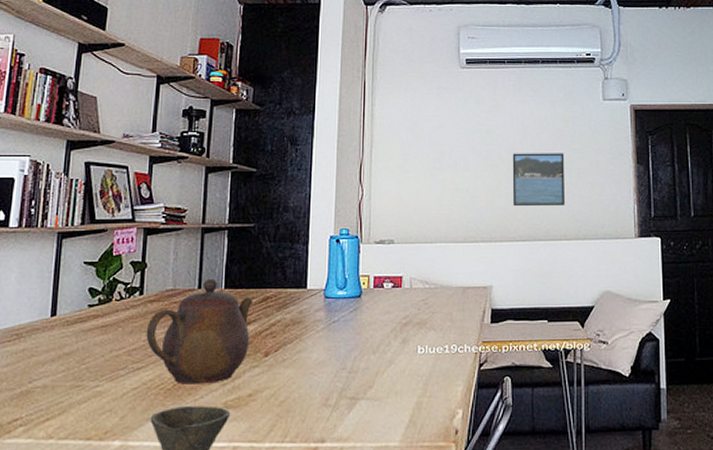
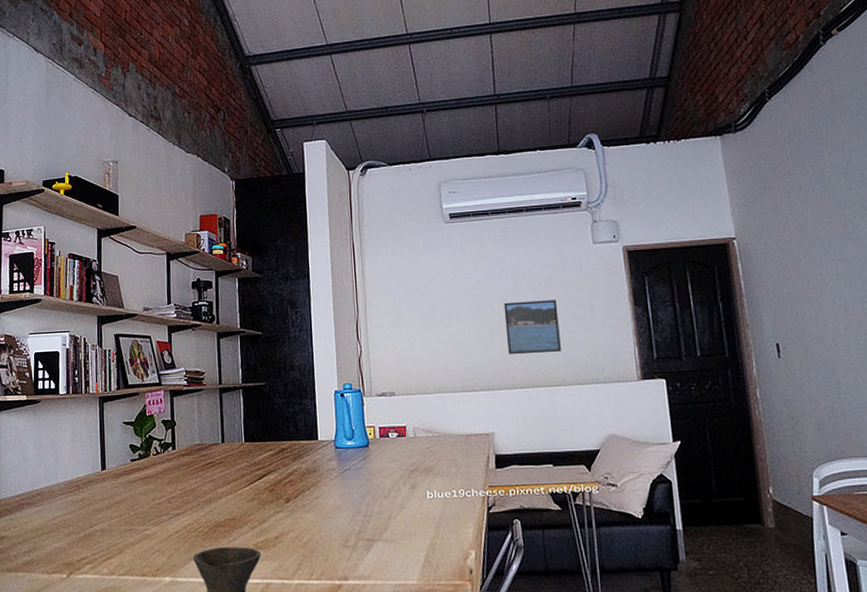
teapot: present [146,278,253,385] -> none [181,433,272,528]

